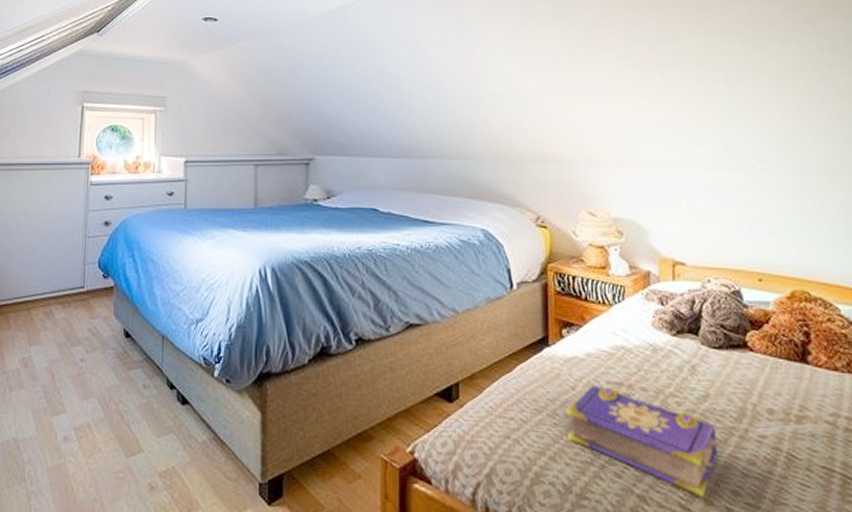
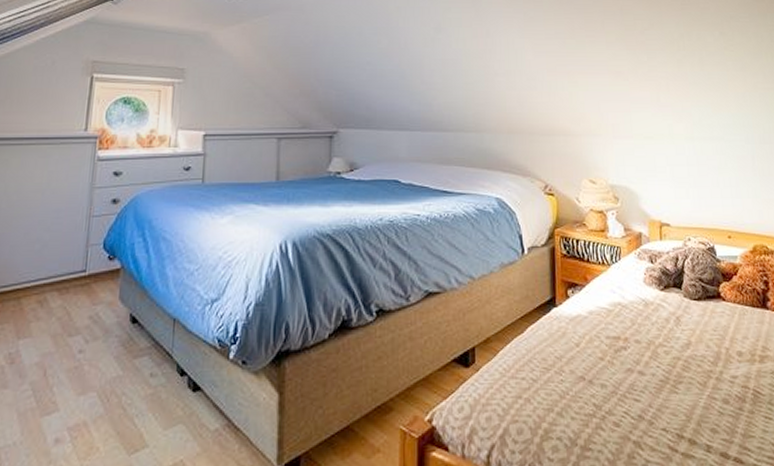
book: present [565,385,722,497] -> none [570,340,702,438]

